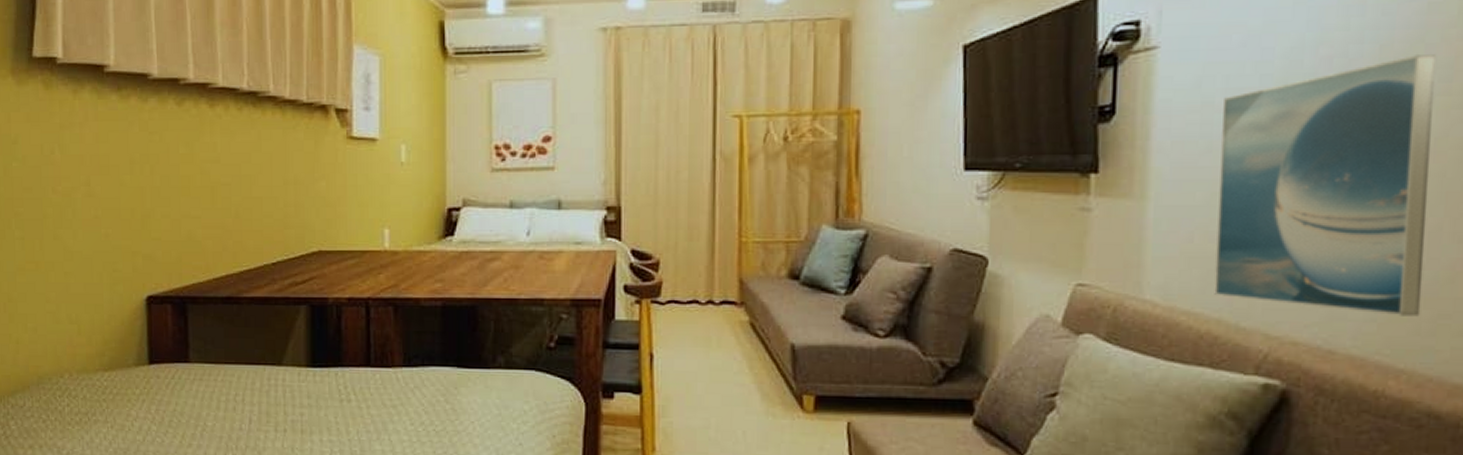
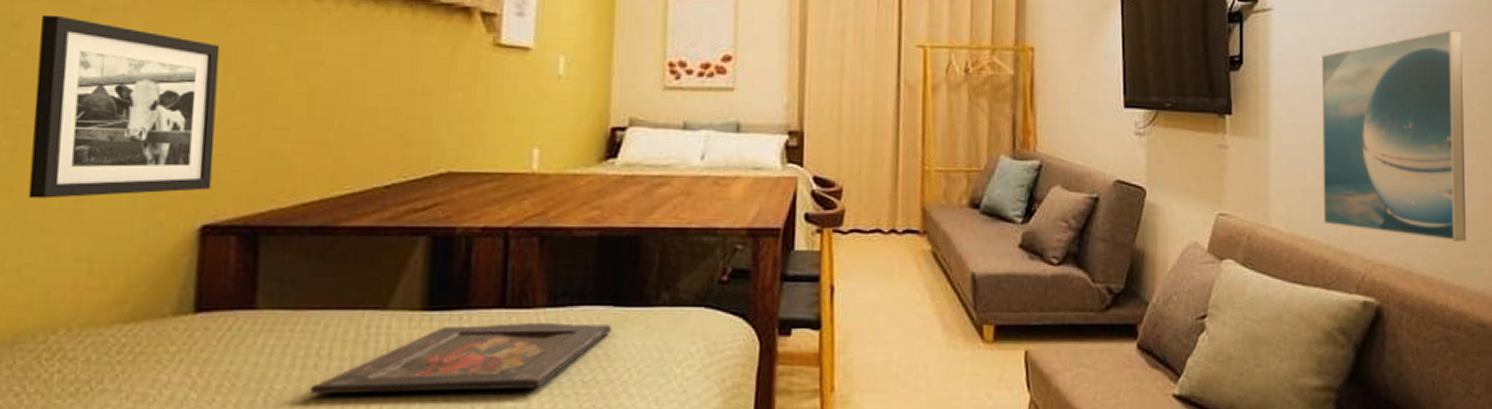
picture frame: none [28,132,151,276] -> present [28,14,220,199]
tray: none [232,380,457,435] -> present [310,323,612,394]

